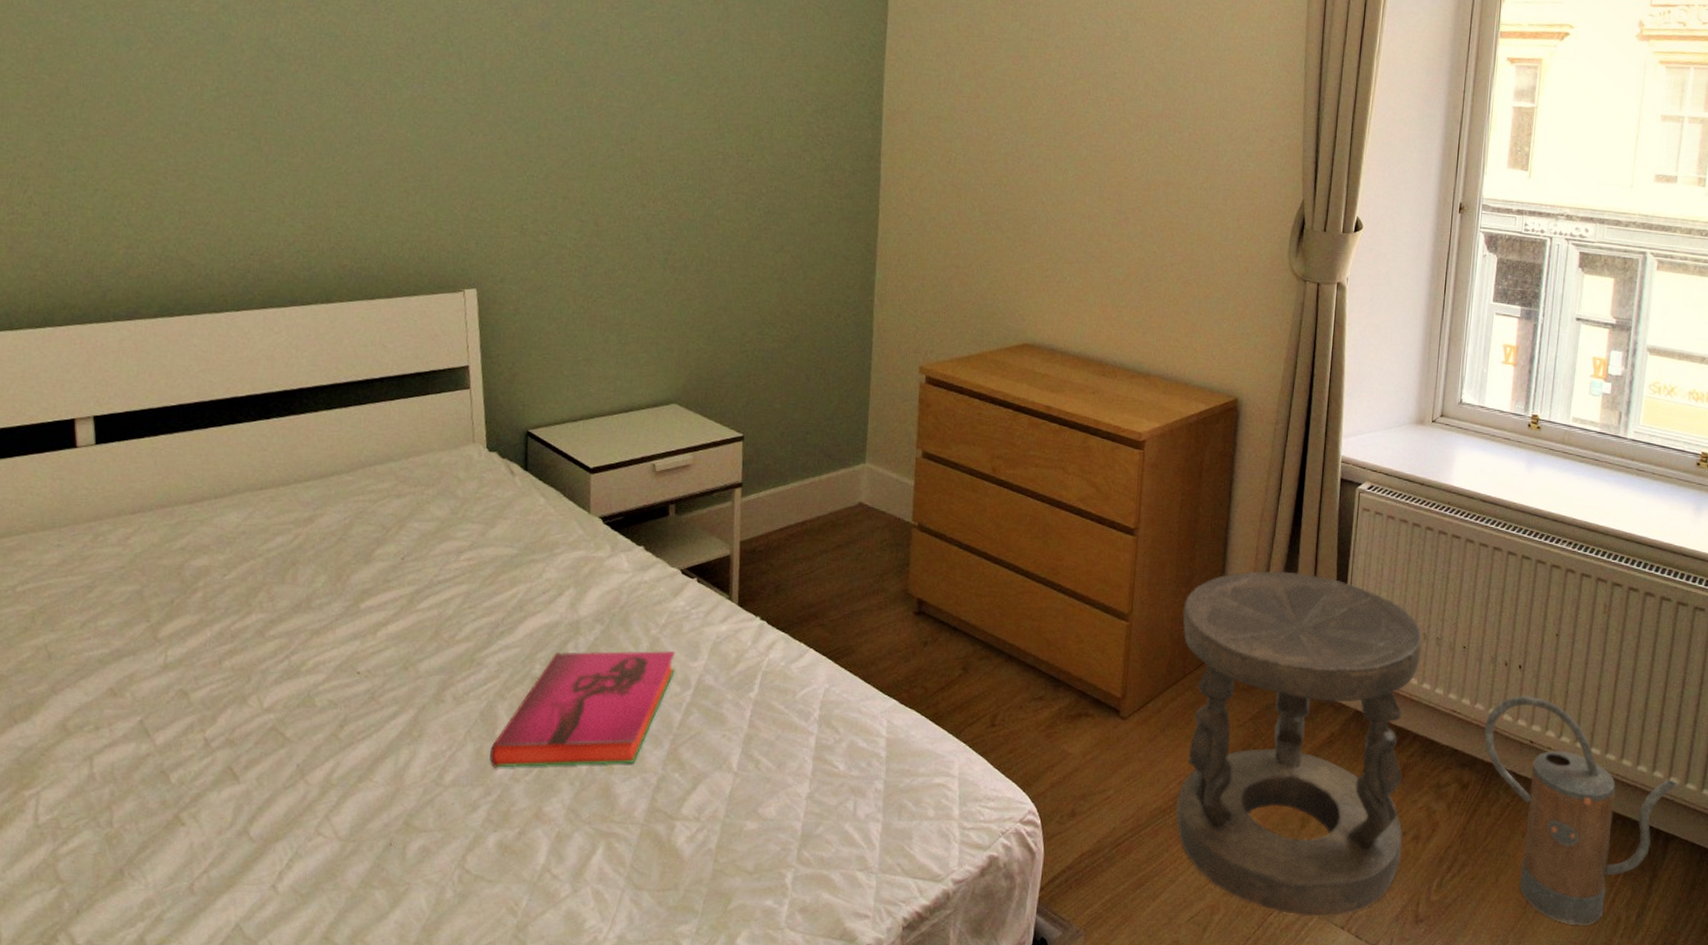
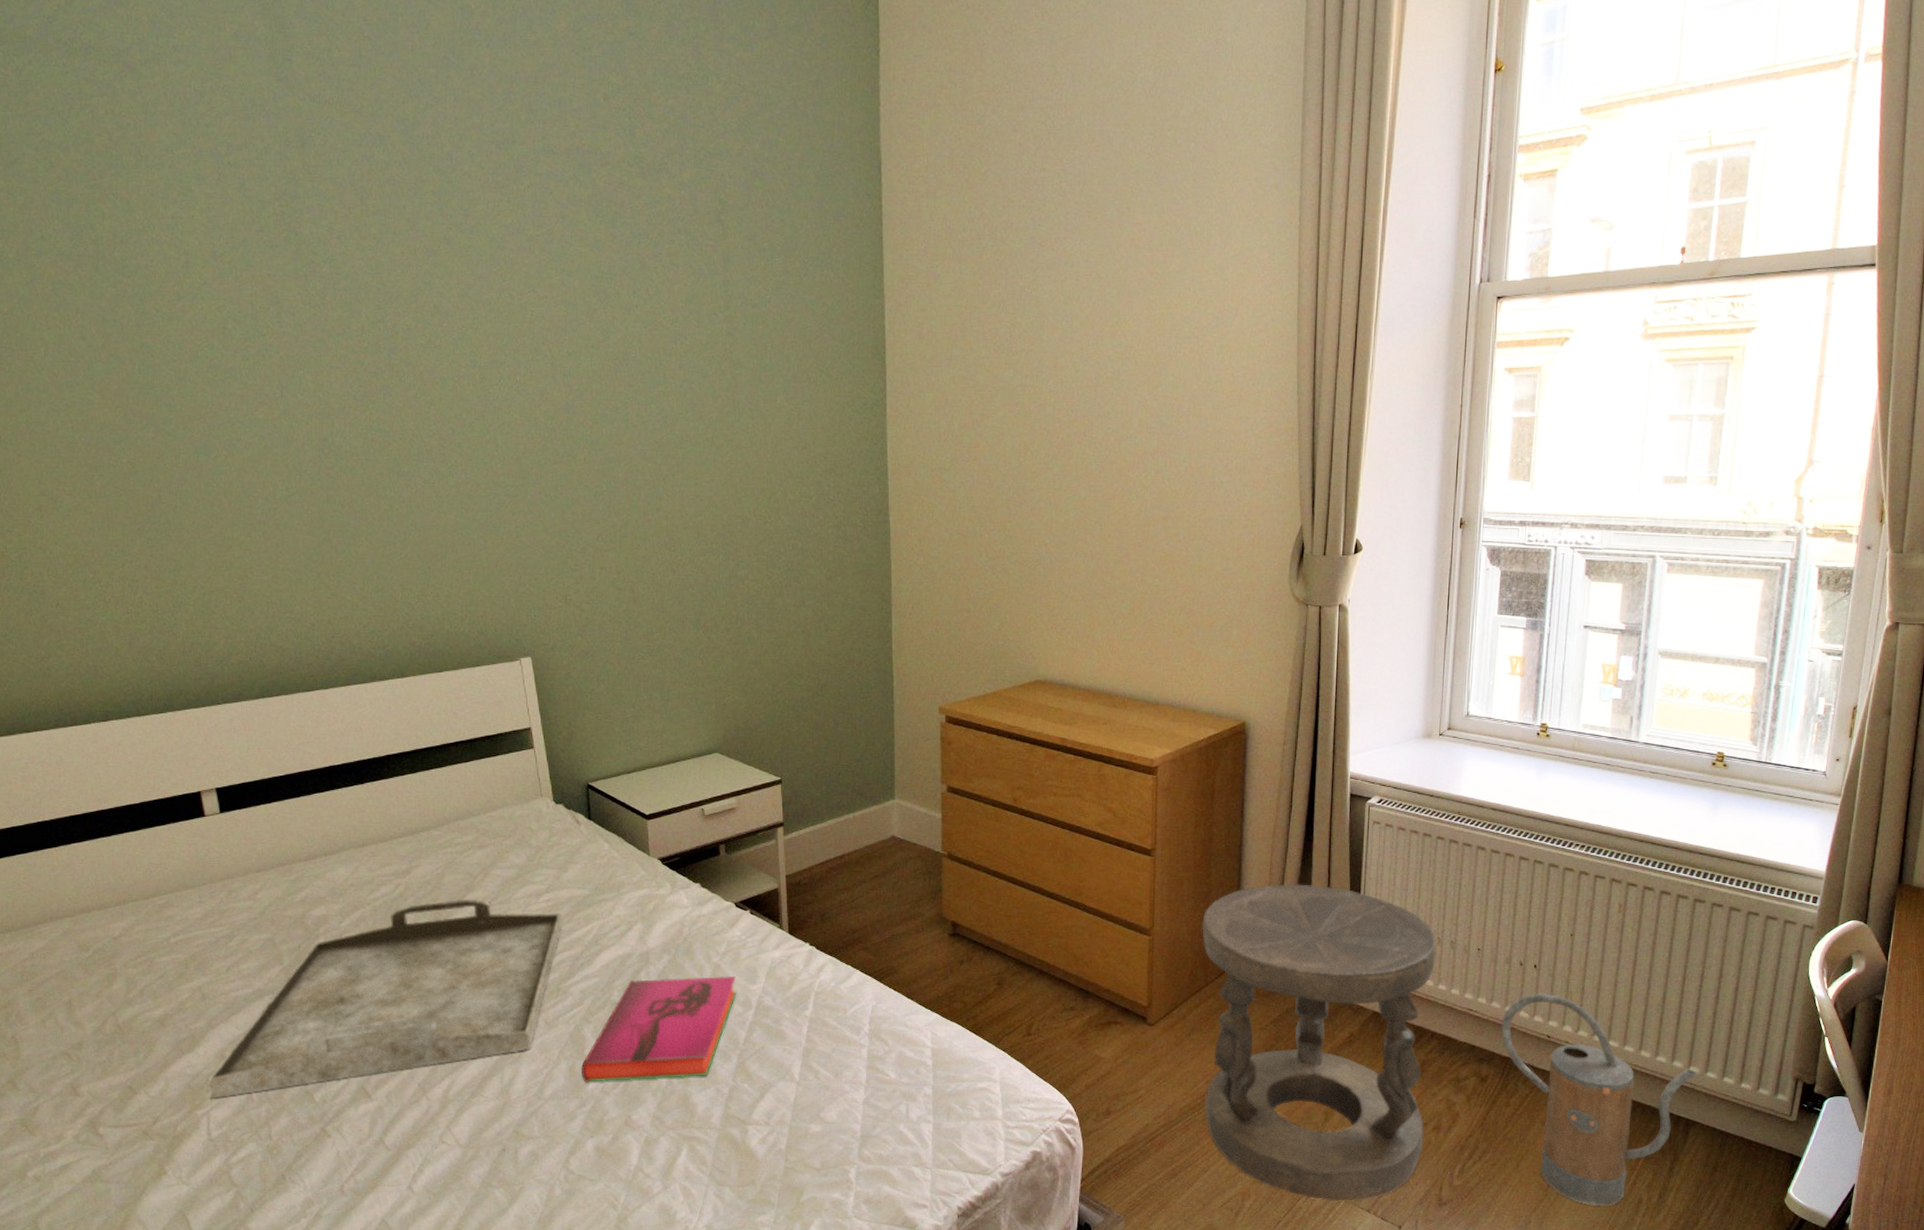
serving tray: none [40,553,484,777] -> present [207,899,562,1099]

